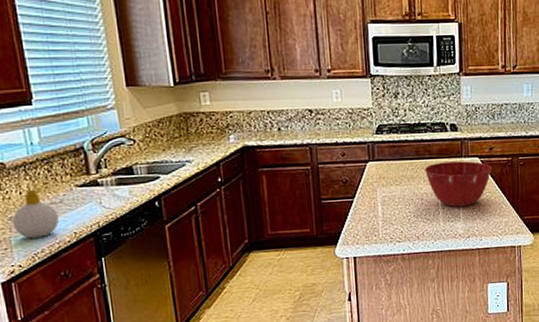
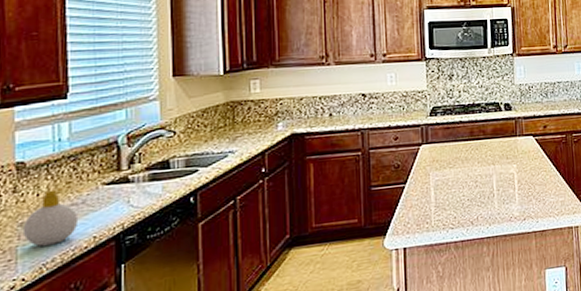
mixing bowl: present [424,161,492,207] -> none [478,140,546,189]

